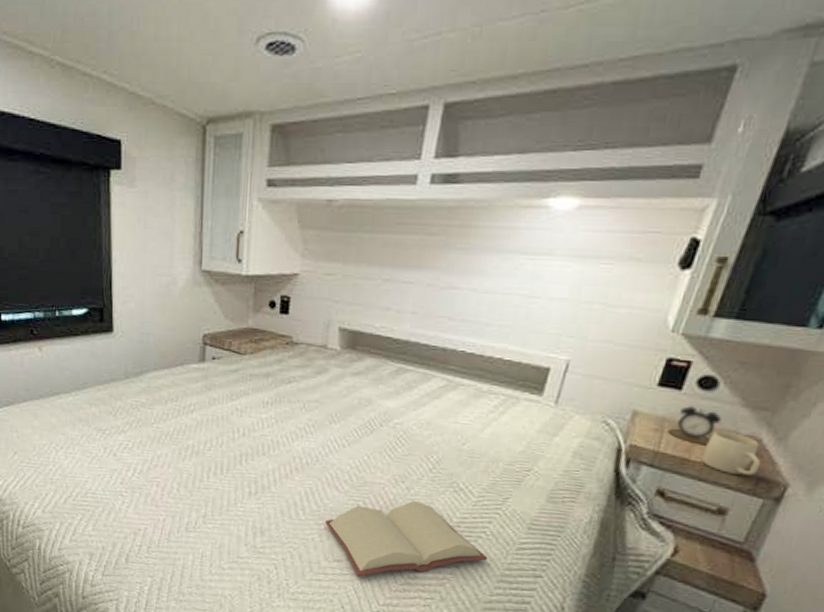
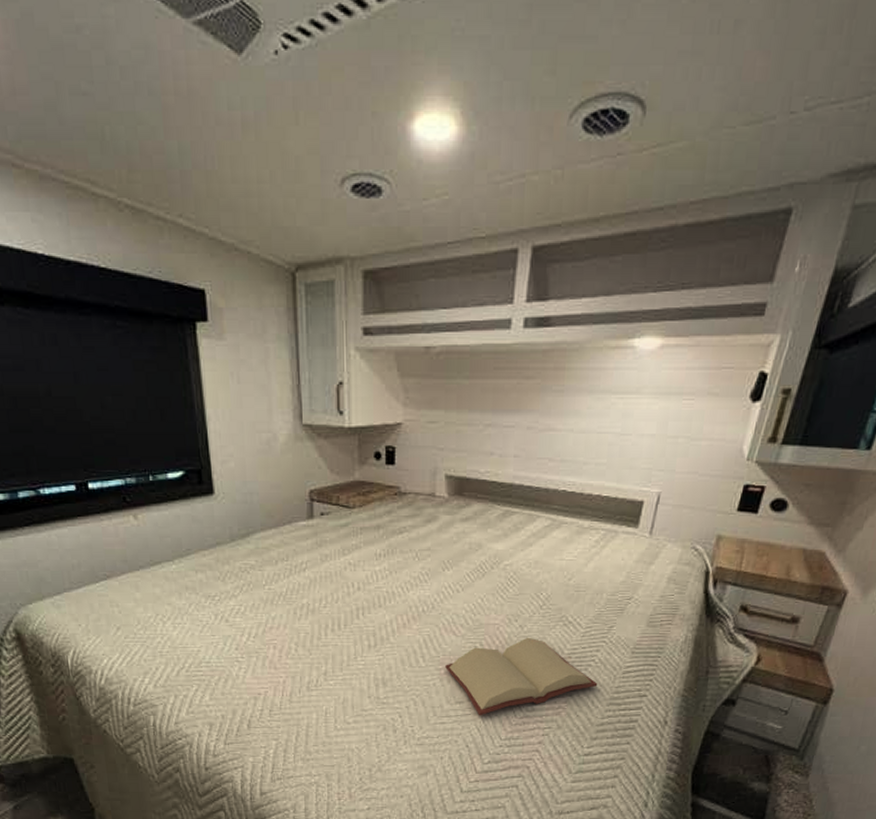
alarm clock: present [668,405,723,446] -> none [747,526,792,562]
mug: present [700,430,761,476] -> none [775,547,825,586]

